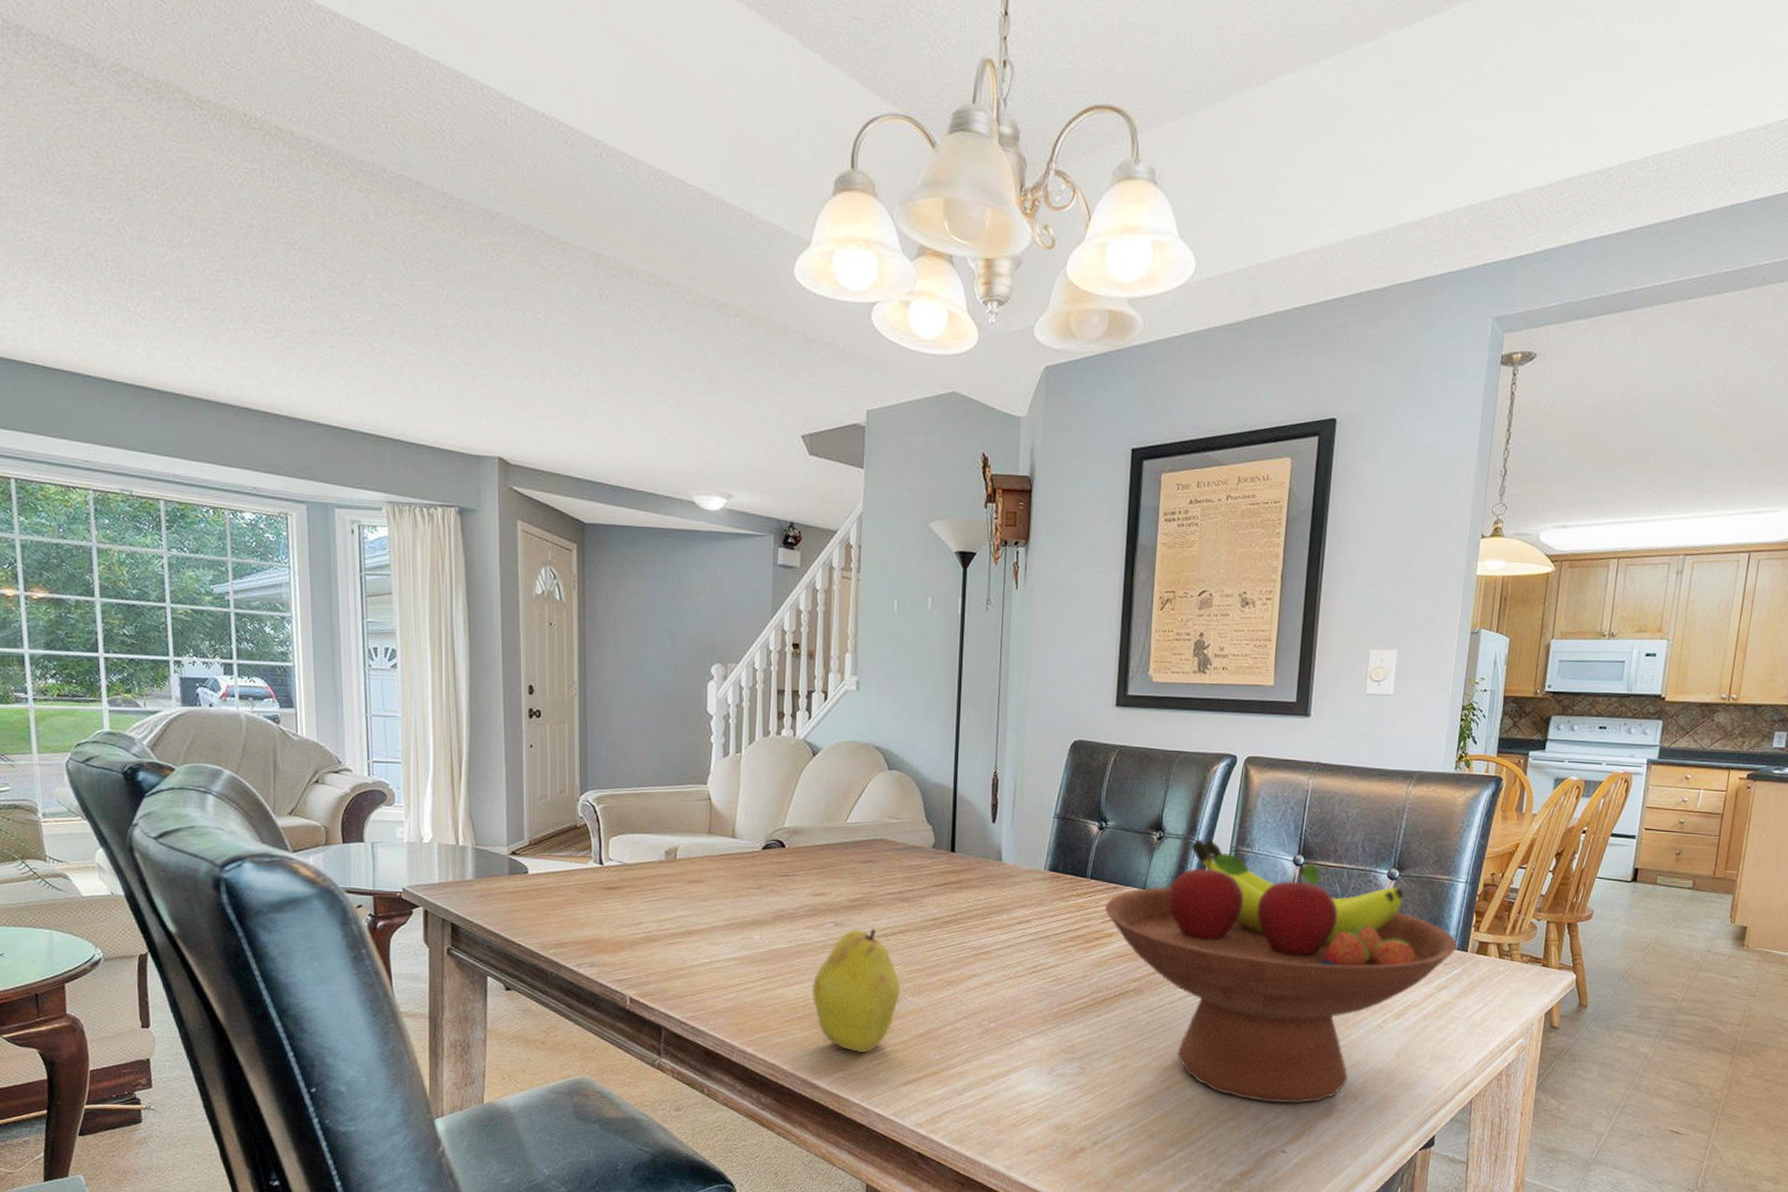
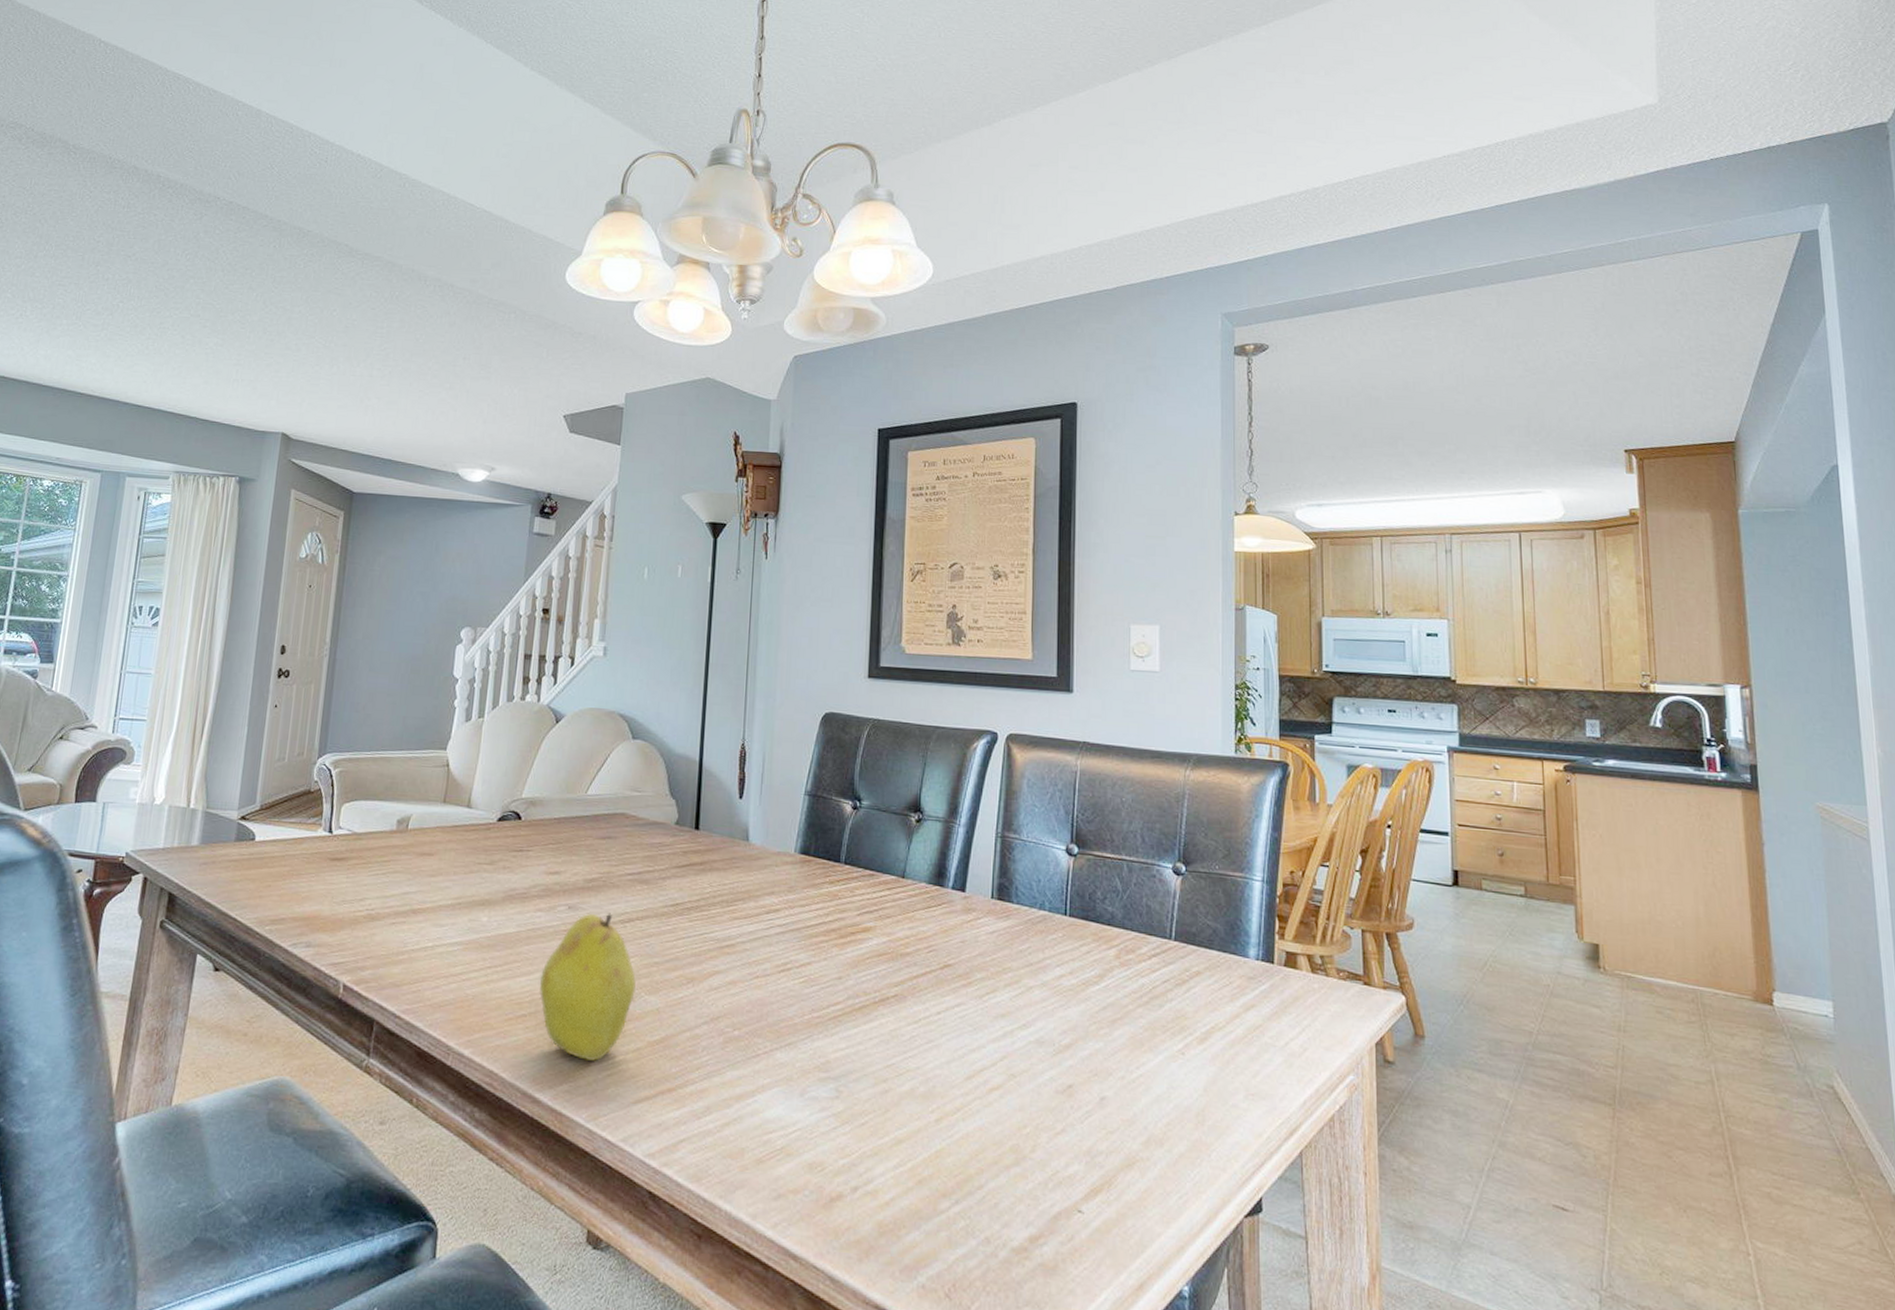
fruit bowl: present [1104,839,1458,1104] -> none [860,823,1261,1148]

